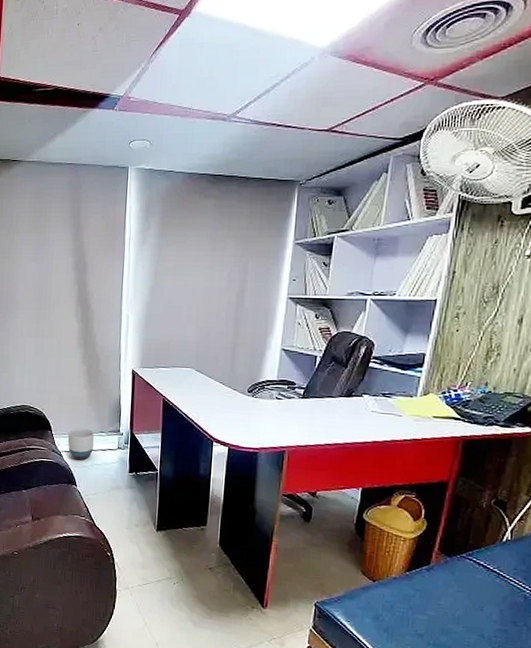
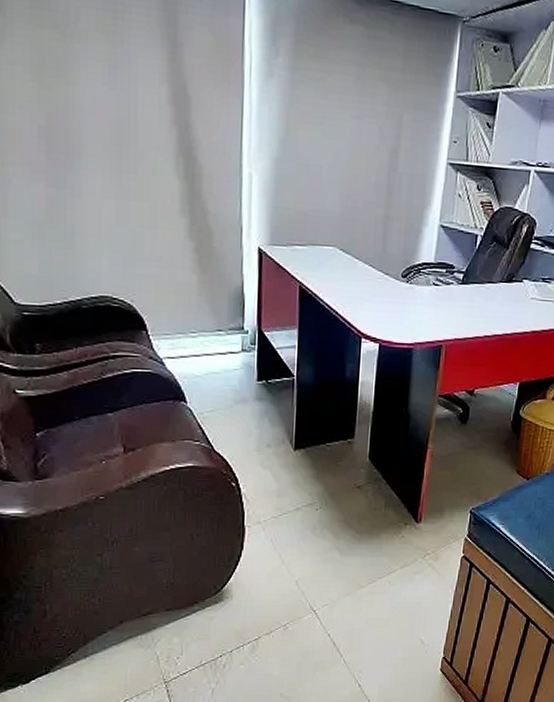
planter: present [67,428,94,460] -> none [171,325,209,367]

